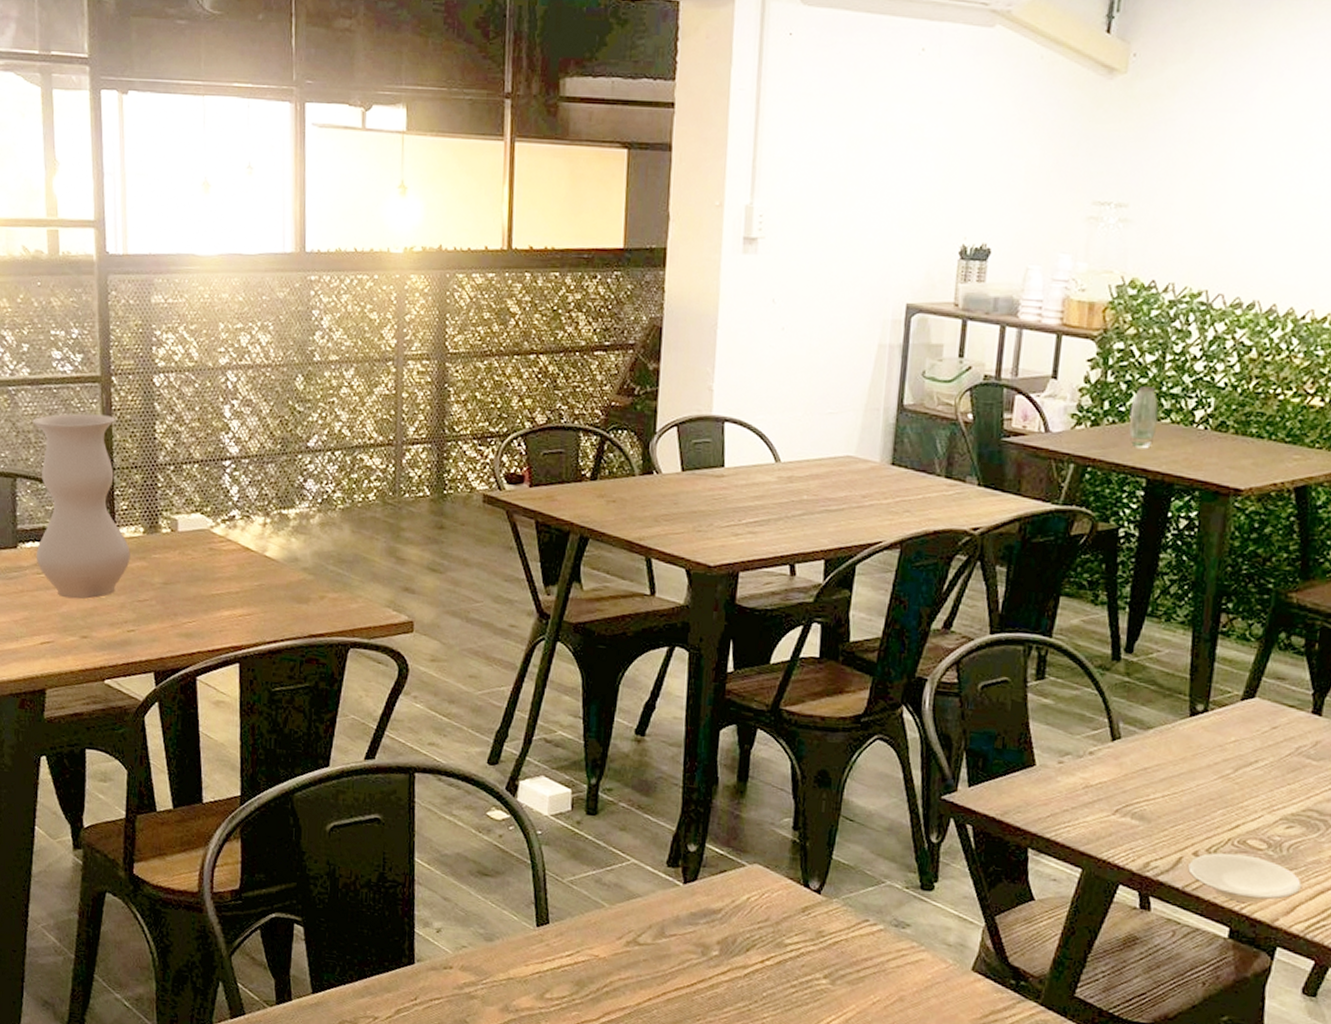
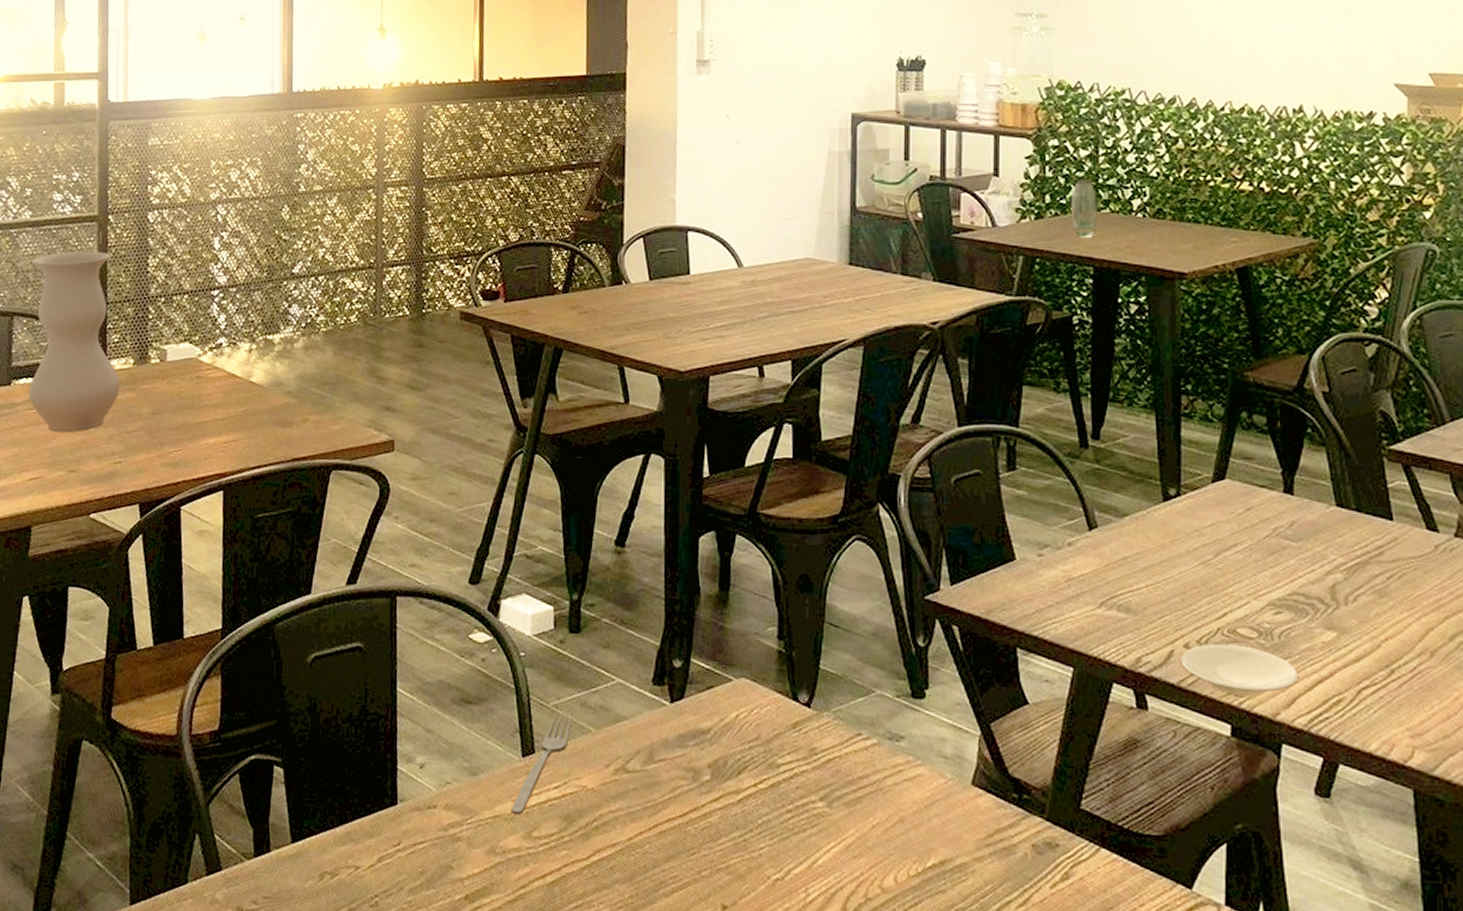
fork: none [524,887,588,979] -> present [510,711,573,815]

